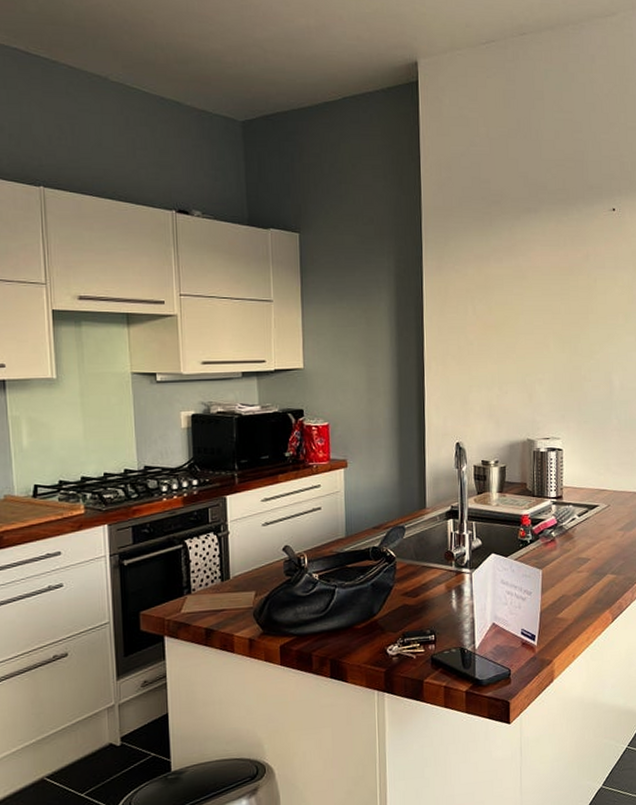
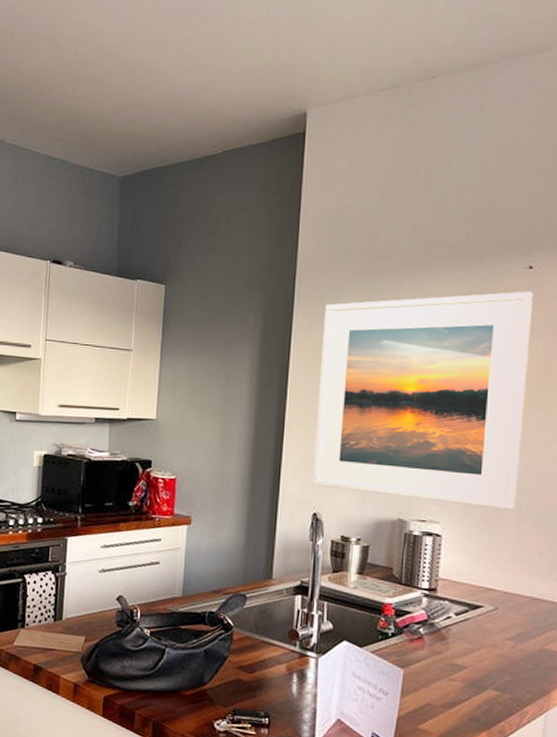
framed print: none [450,230,618,421] -> present [312,291,534,510]

